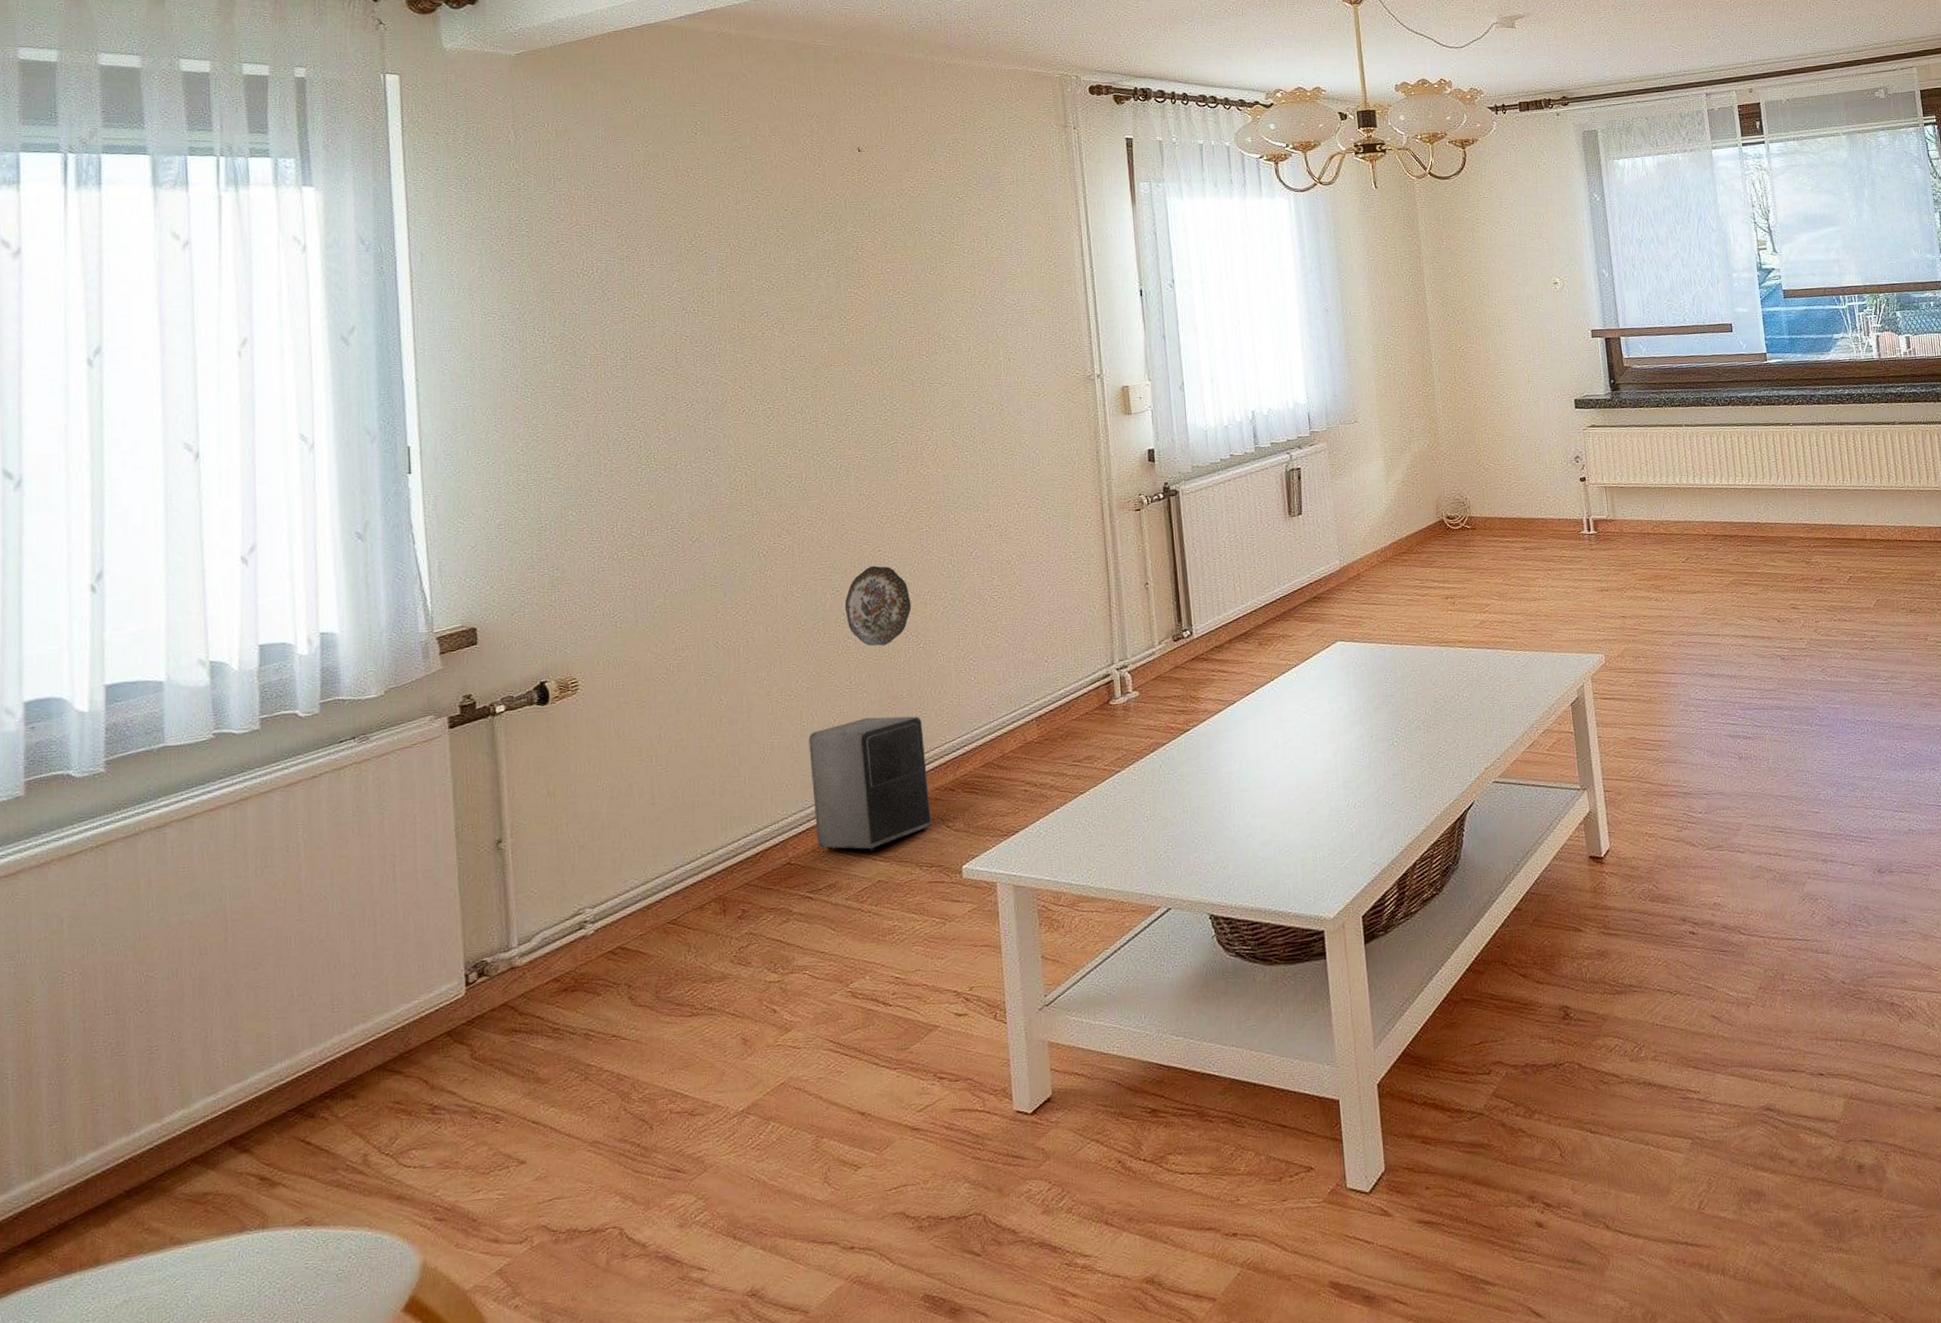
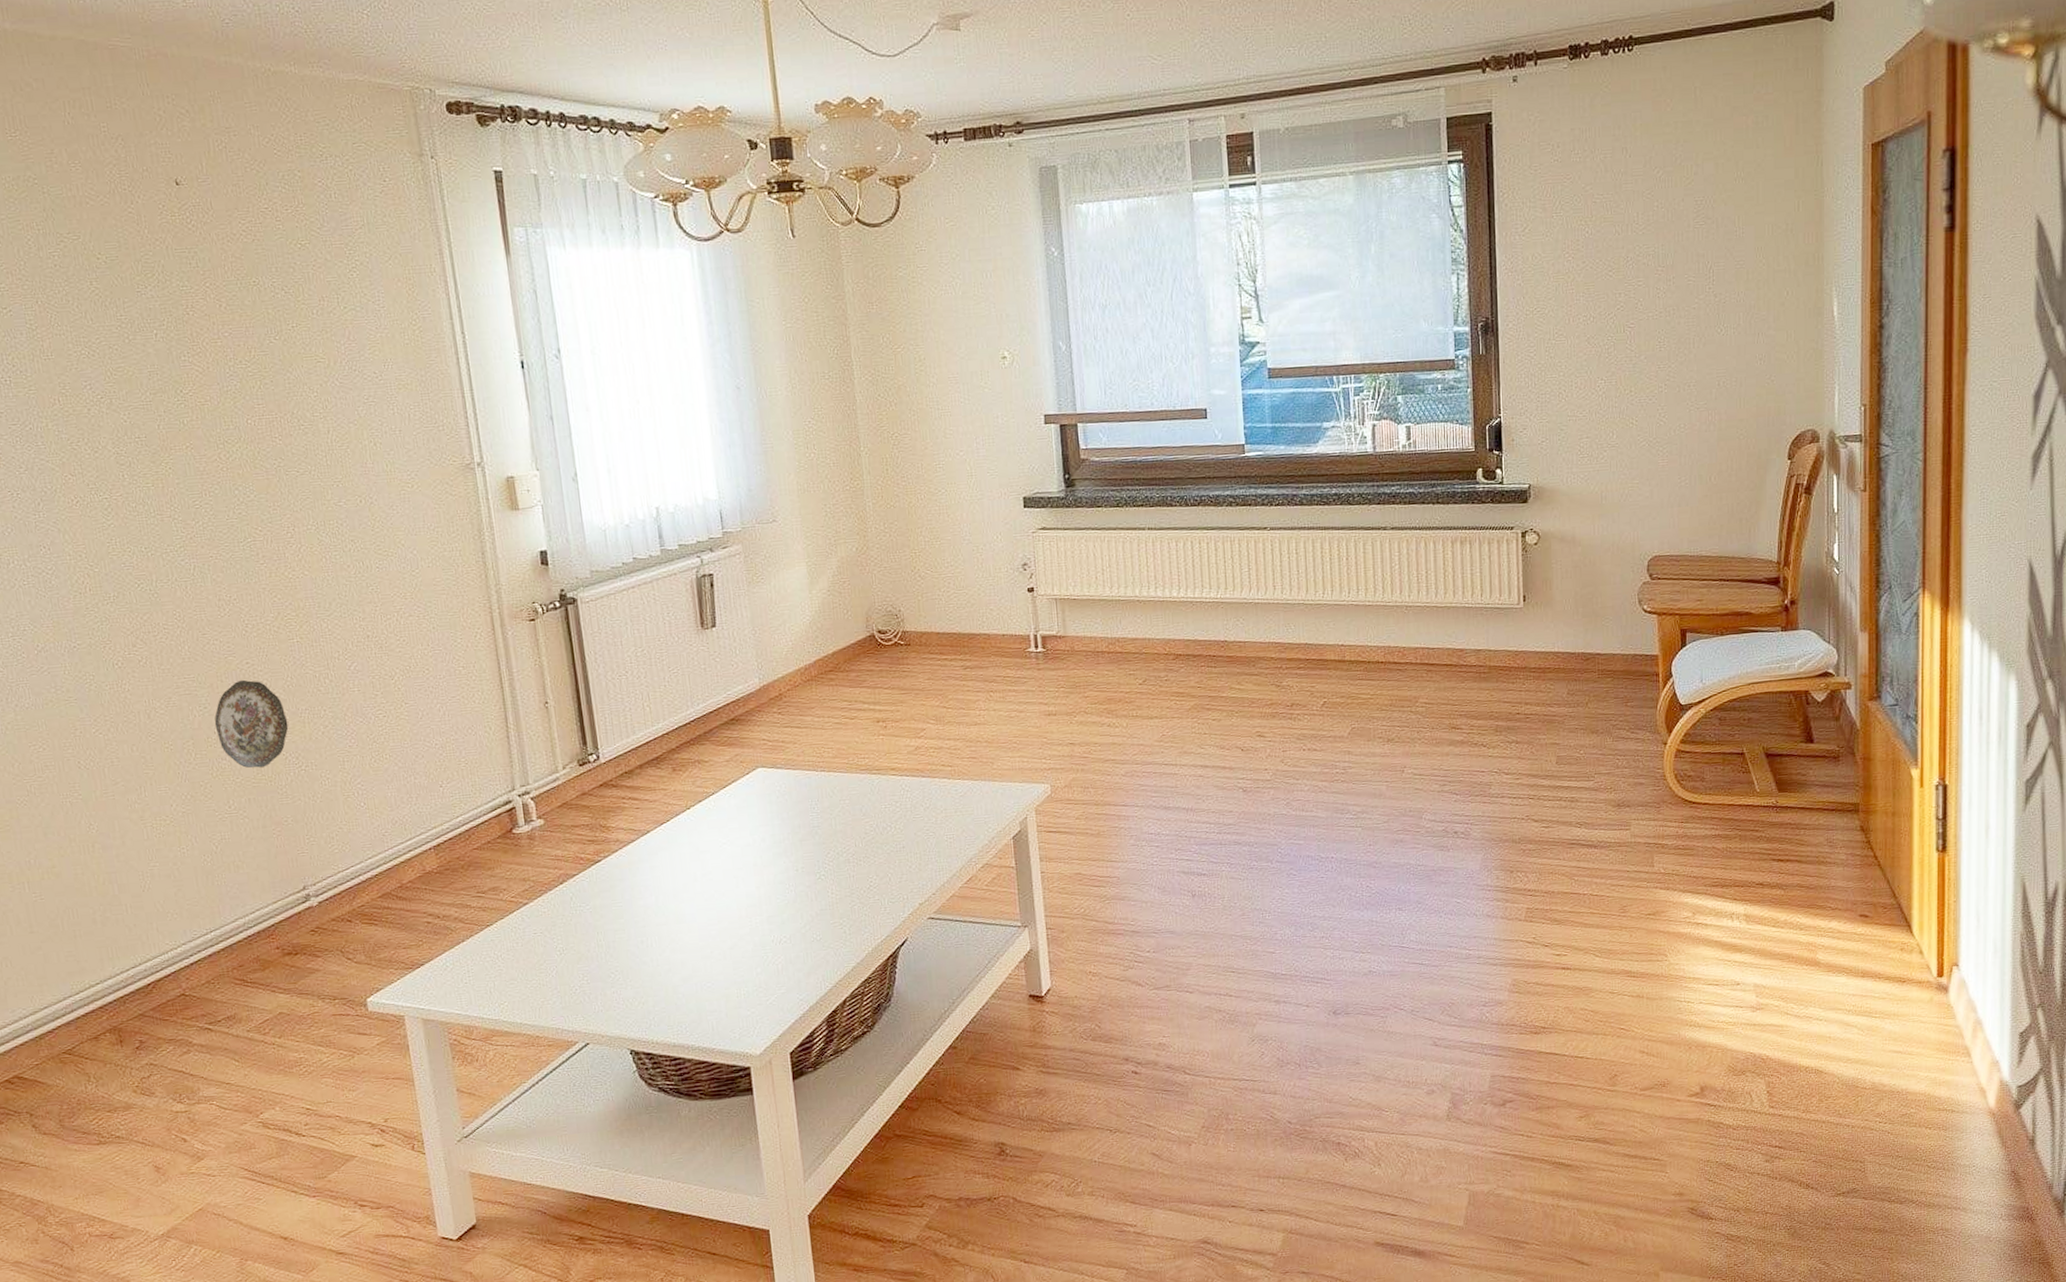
speaker: present [808,716,931,852] -> none [190,843,330,984]

